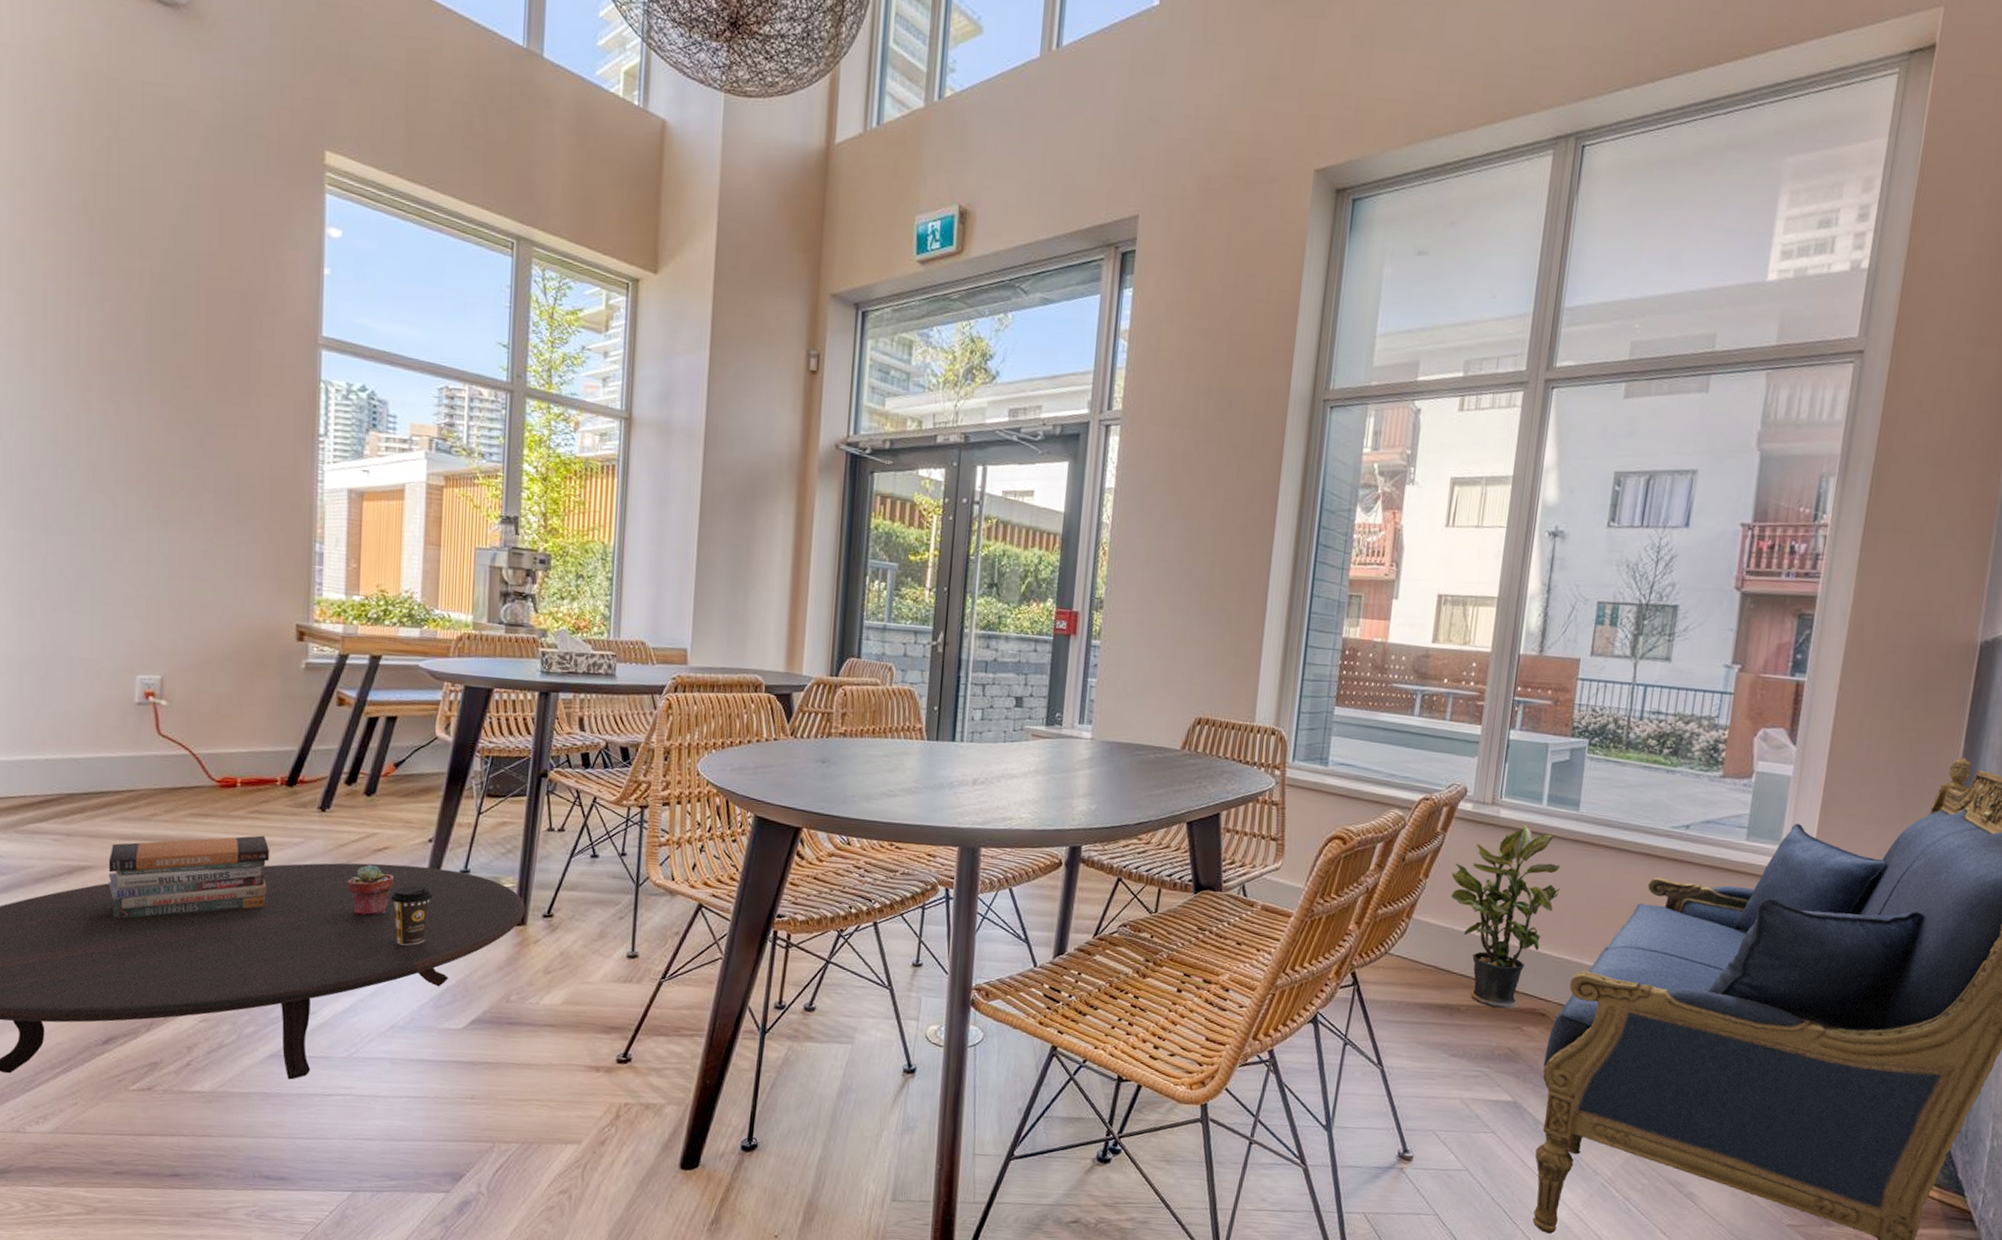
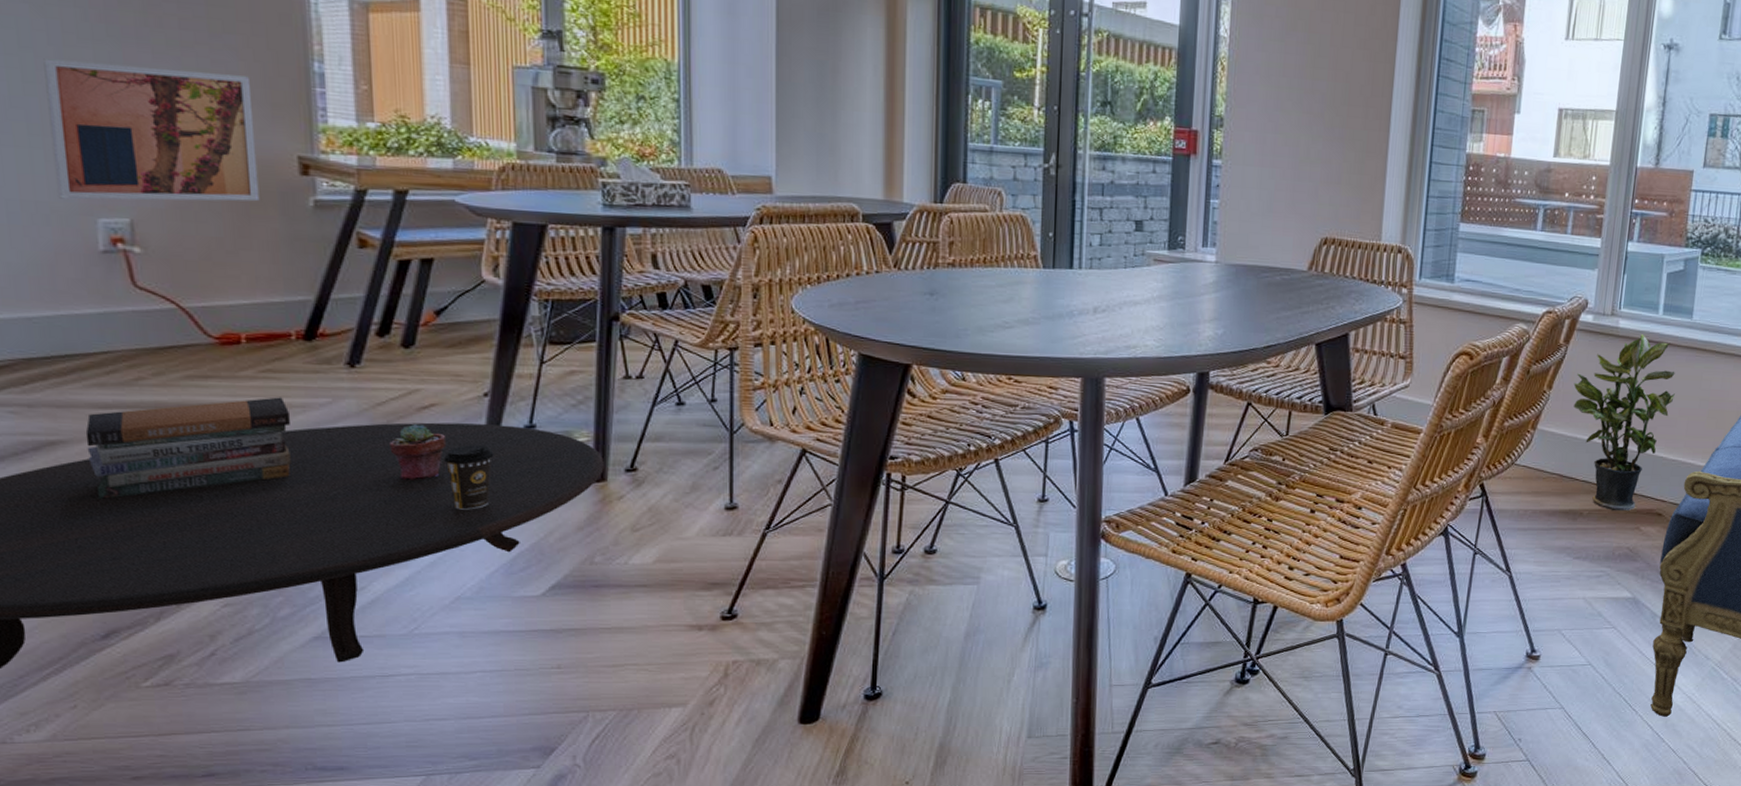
wall art: none [108,539,265,663] -> present [43,58,260,202]

